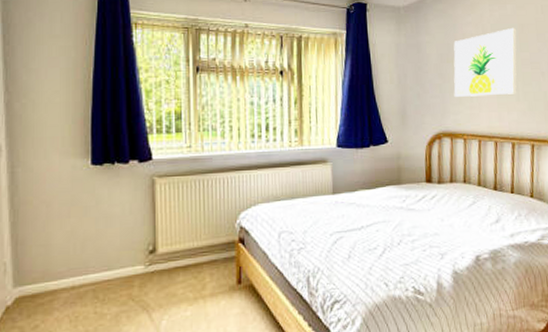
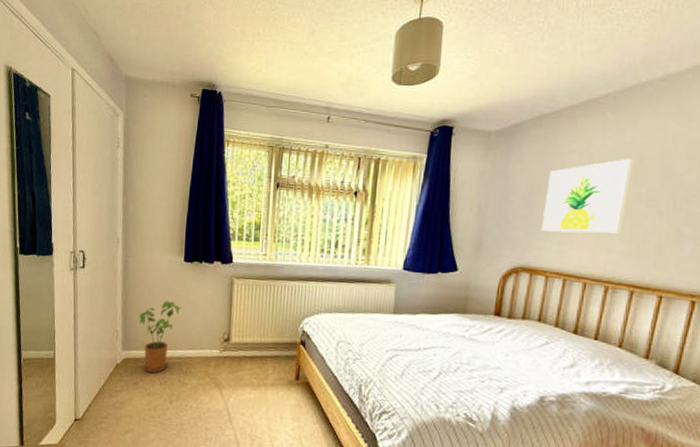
house plant: none [36,215,92,310] -> present [139,301,182,373]

